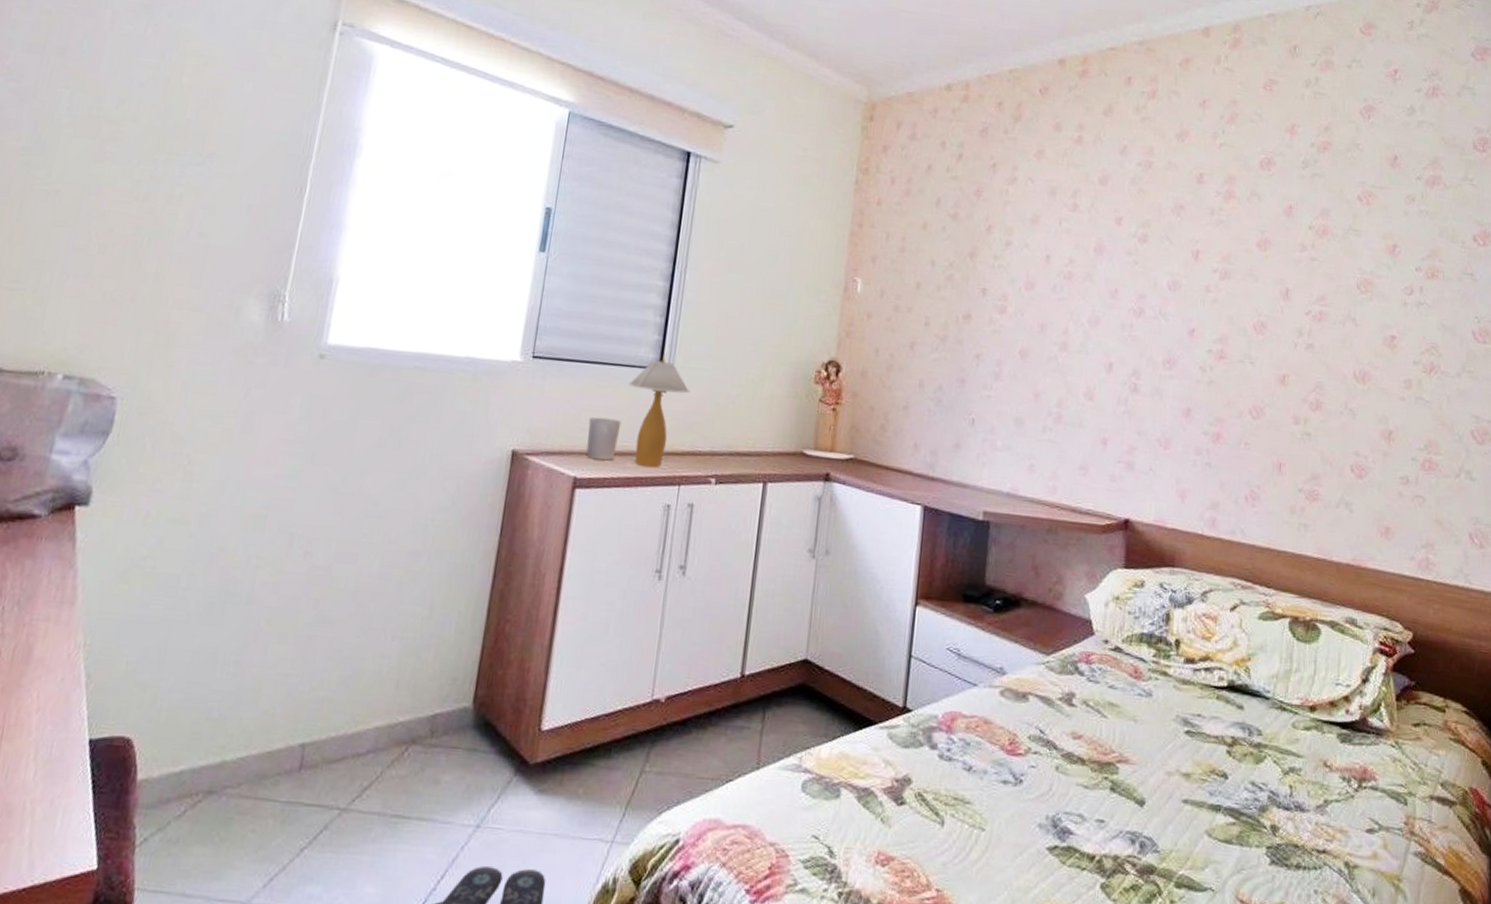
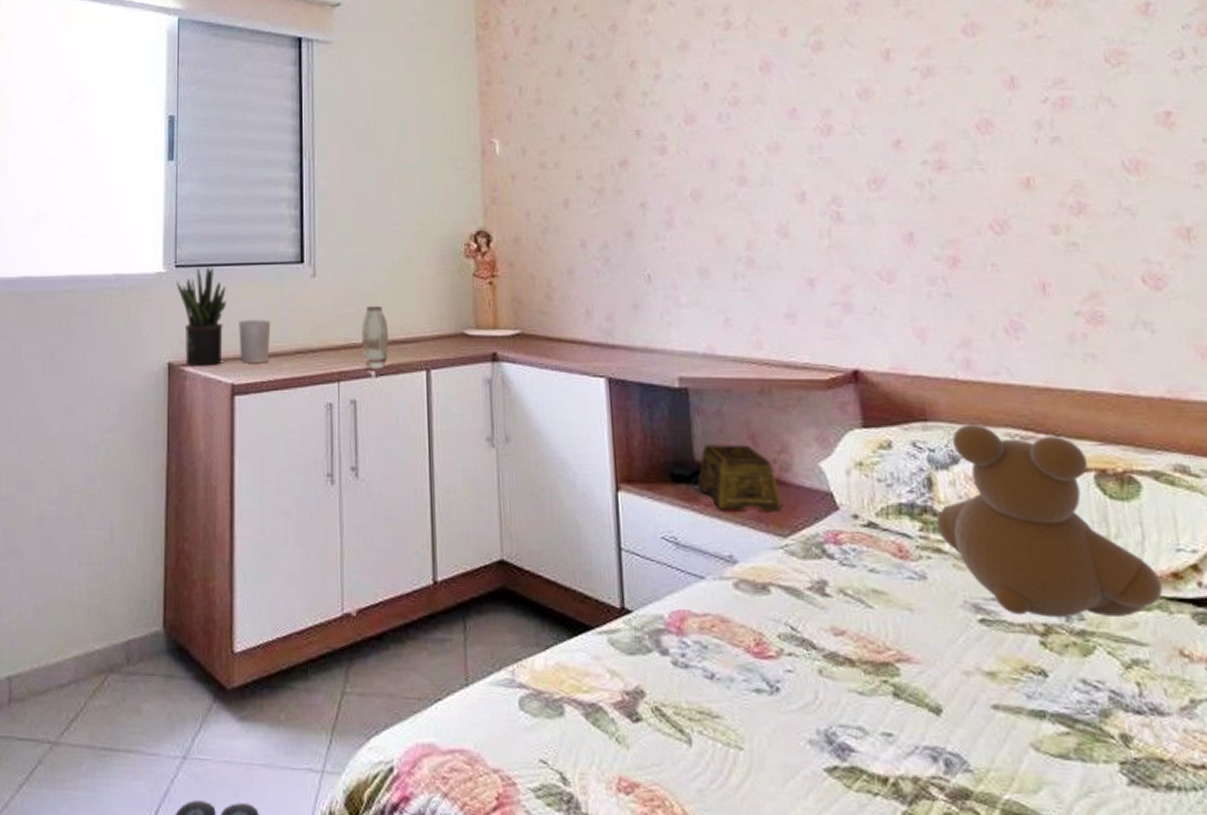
potted plant: none [530,361,582,459] -> present [176,266,227,367]
table lamp: present [628,352,691,468] -> none [272,245,336,367]
vase: none [706,417,734,478] -> present [361,305,388,369]
decorative box: none [984,571,1050,634] -> present [697,444,782,512]
teddy bear: none [1167,572,1321,734] -> present [936,425,1163,618]

